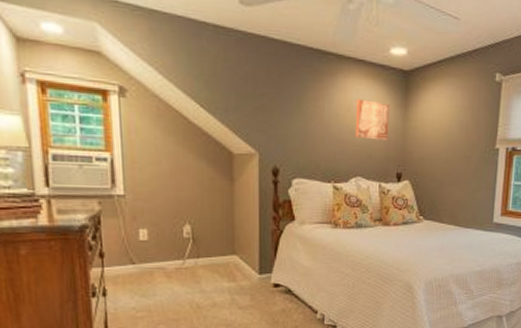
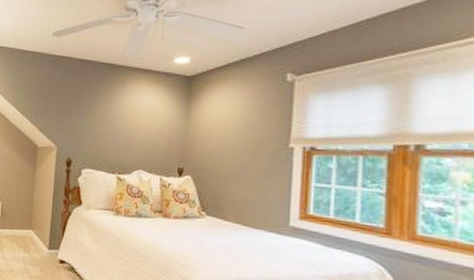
wall art: present [355,99,390,141] -> none [139,102,173,138]

